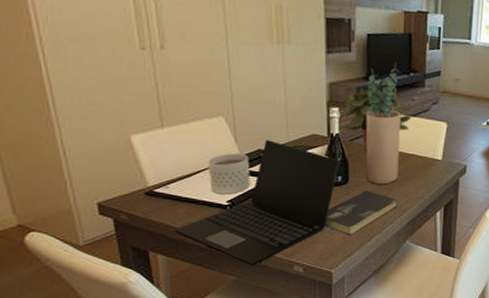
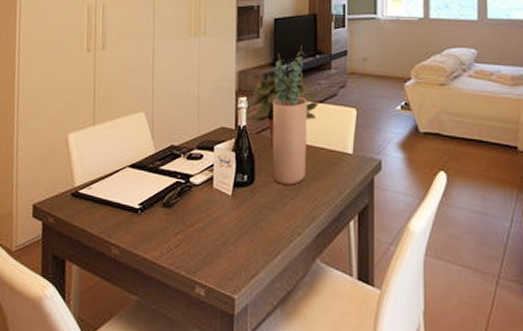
laptop: present [173,140,340,266] -> none [89,135,247,284]
mug: present [207,153,251,194] -> none [126,150,162,196]
book: present [324,190,398,235] -> none [228,192,306,249]

